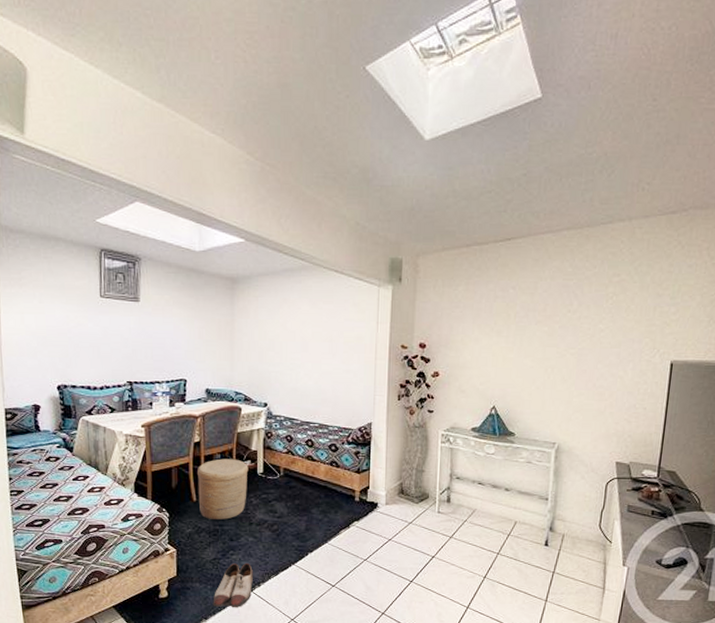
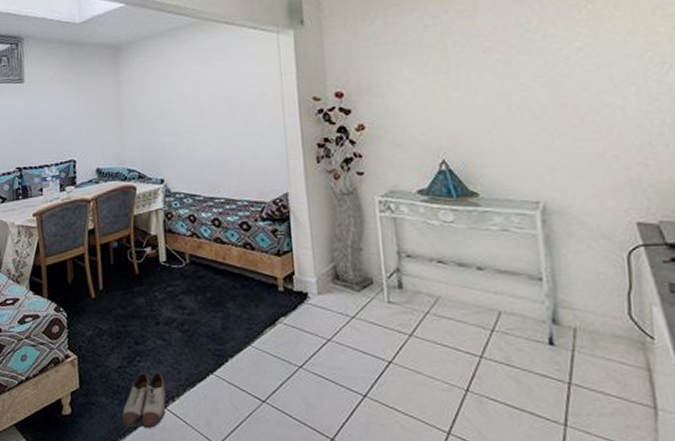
basket: present [197,458,249,520] -> none [94,246,150,319]

